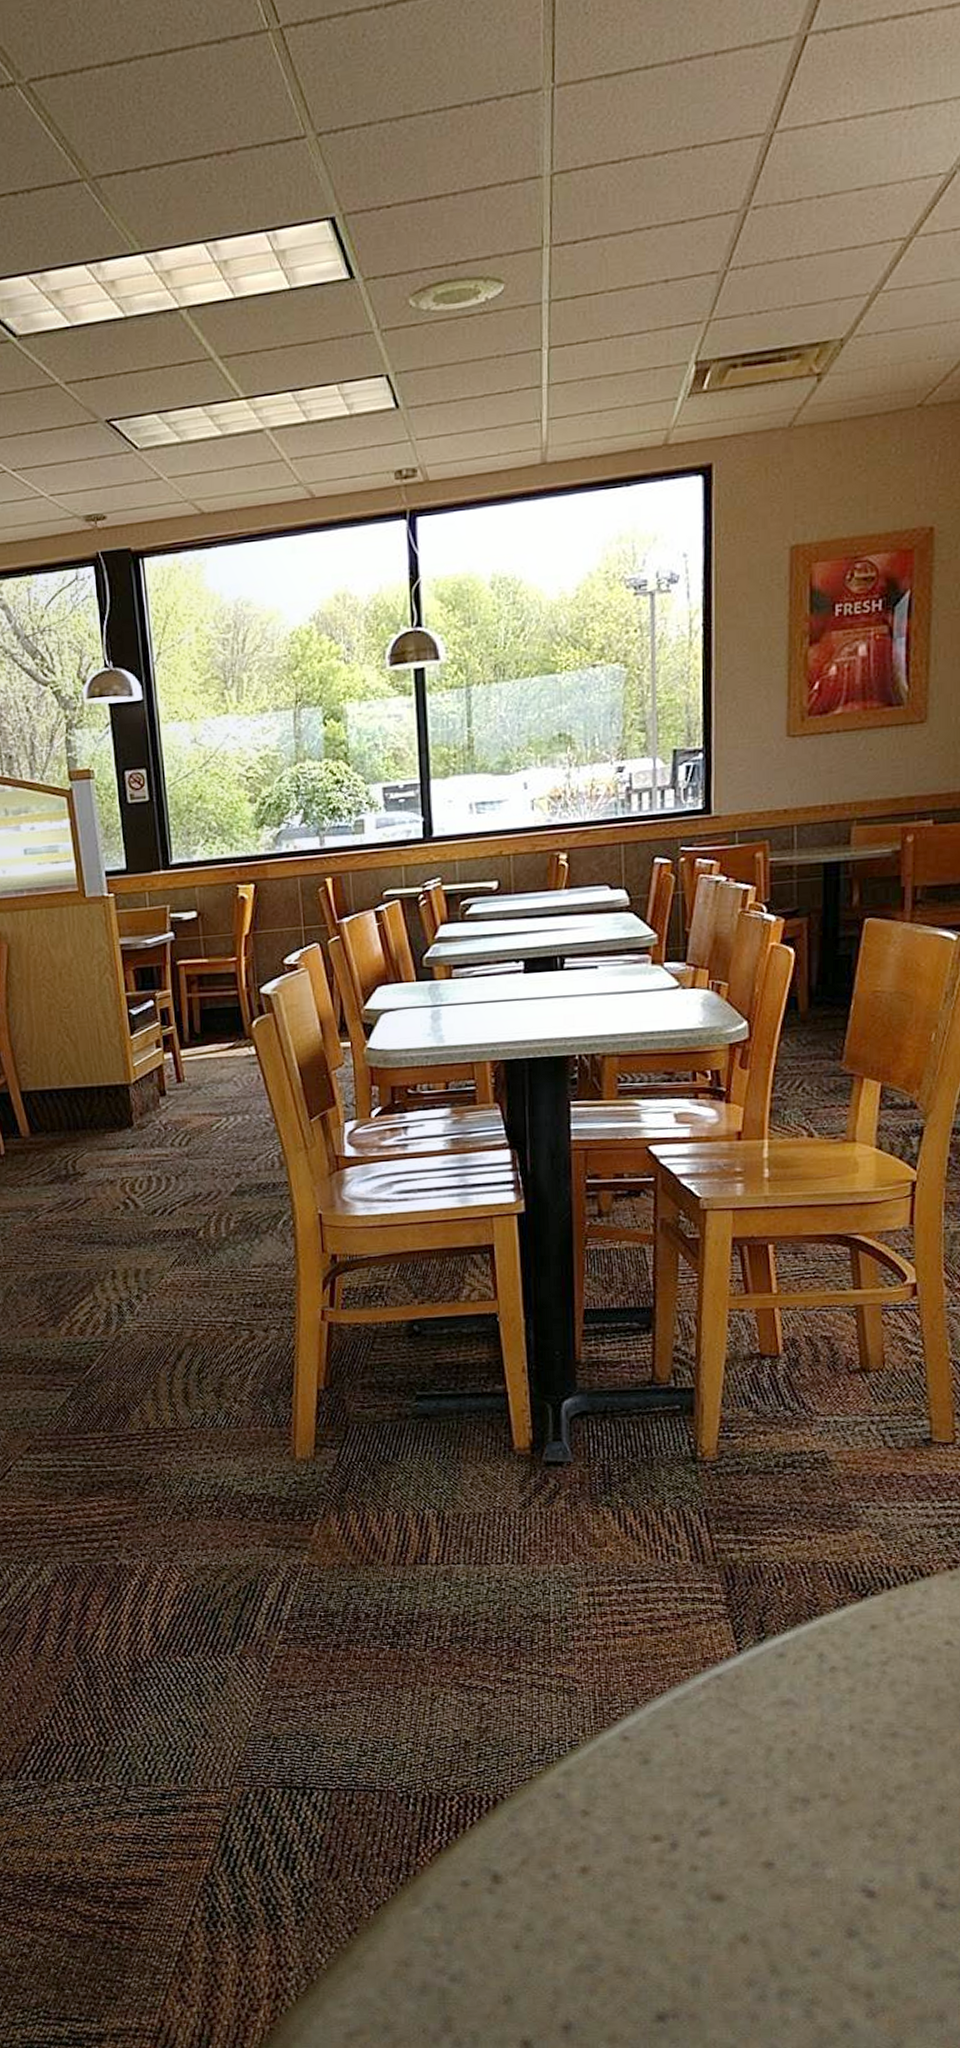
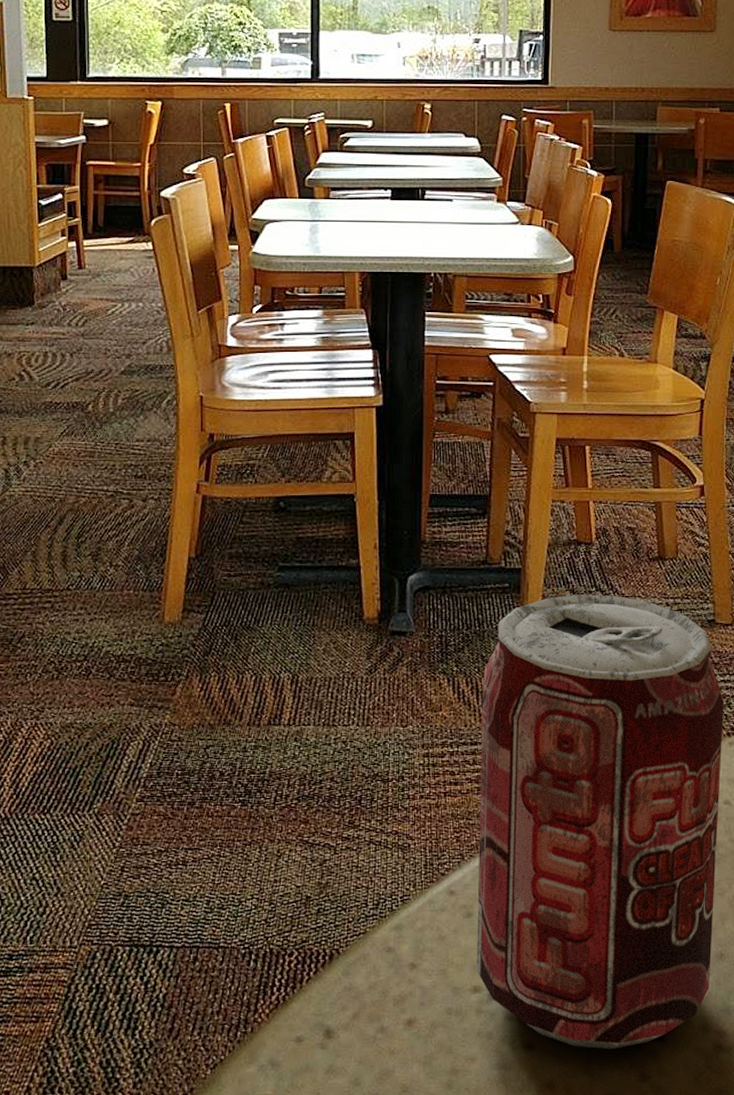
beverage can: none [652,1414,944,1904] -> present [477,594,724,1050]

